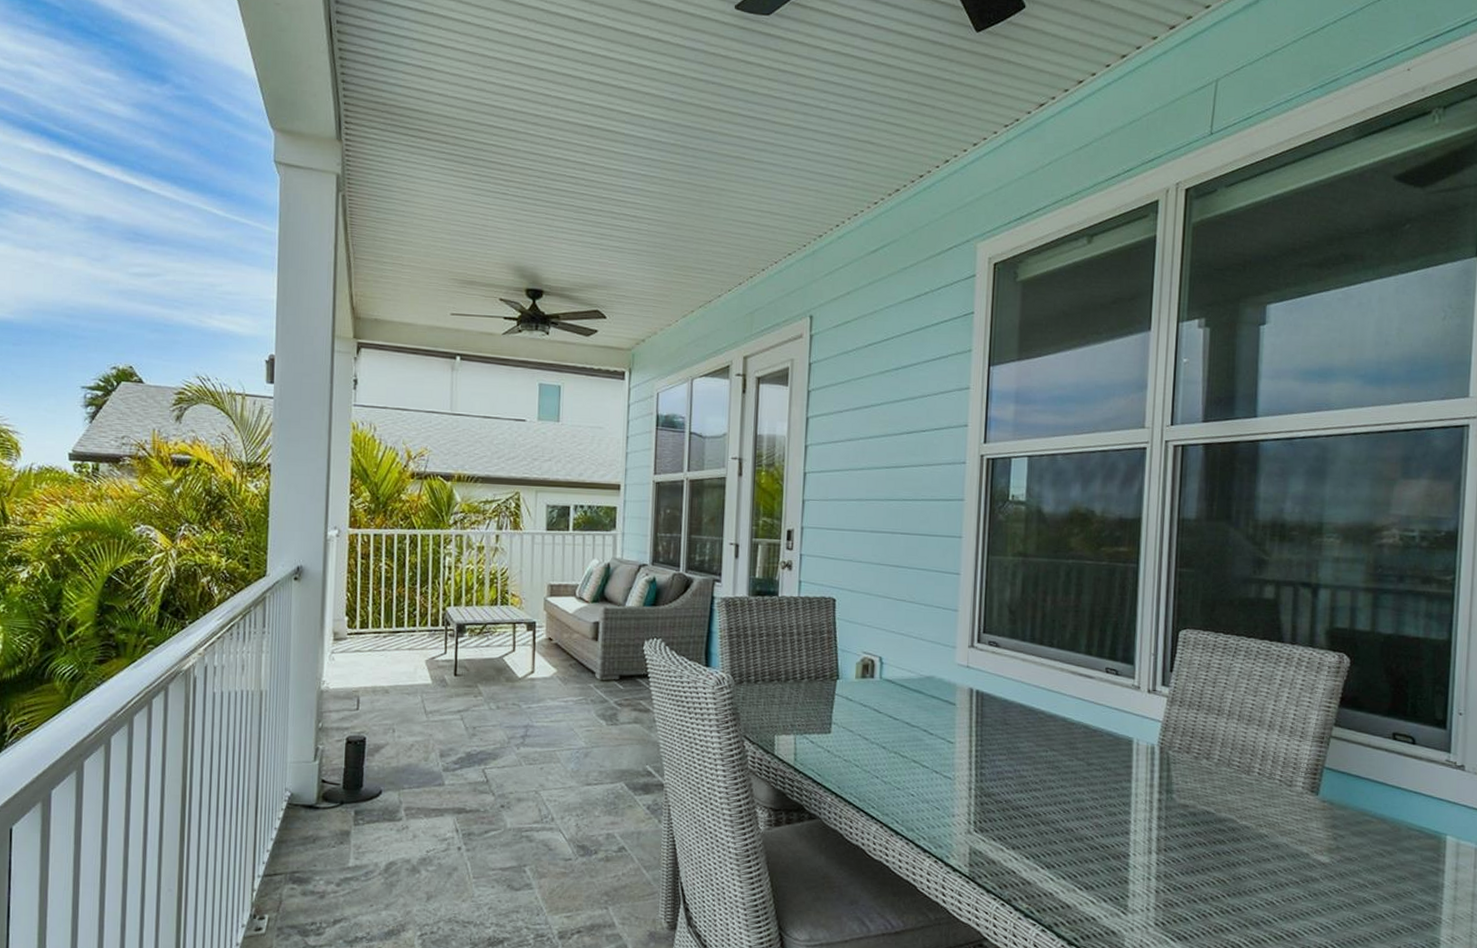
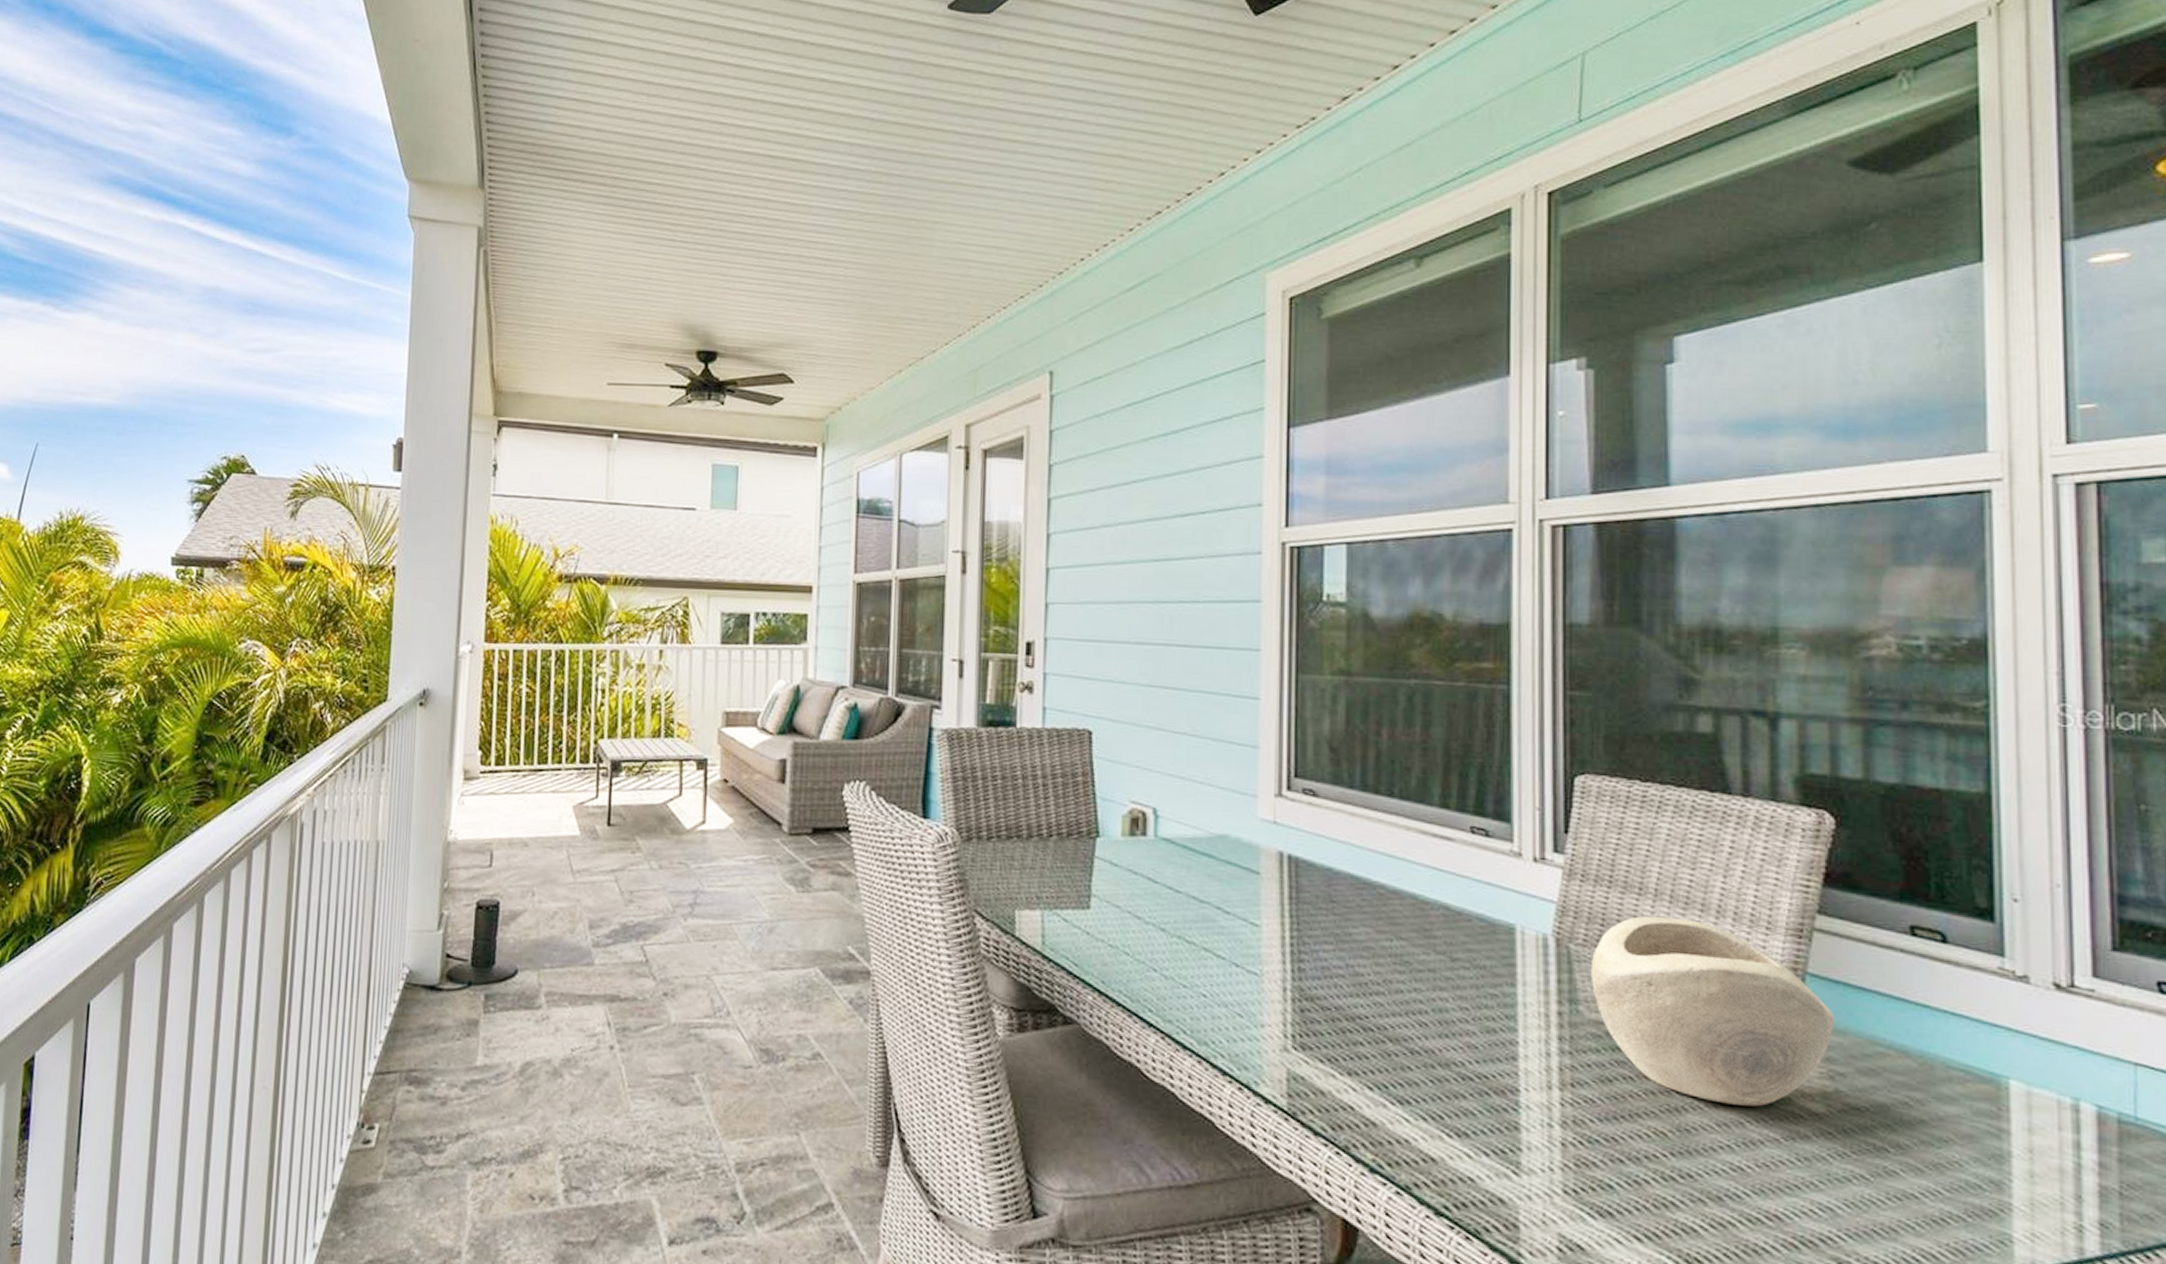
decorative bowl: none [1182,730,1340,860] -> present [1590,916,1834,1107]

